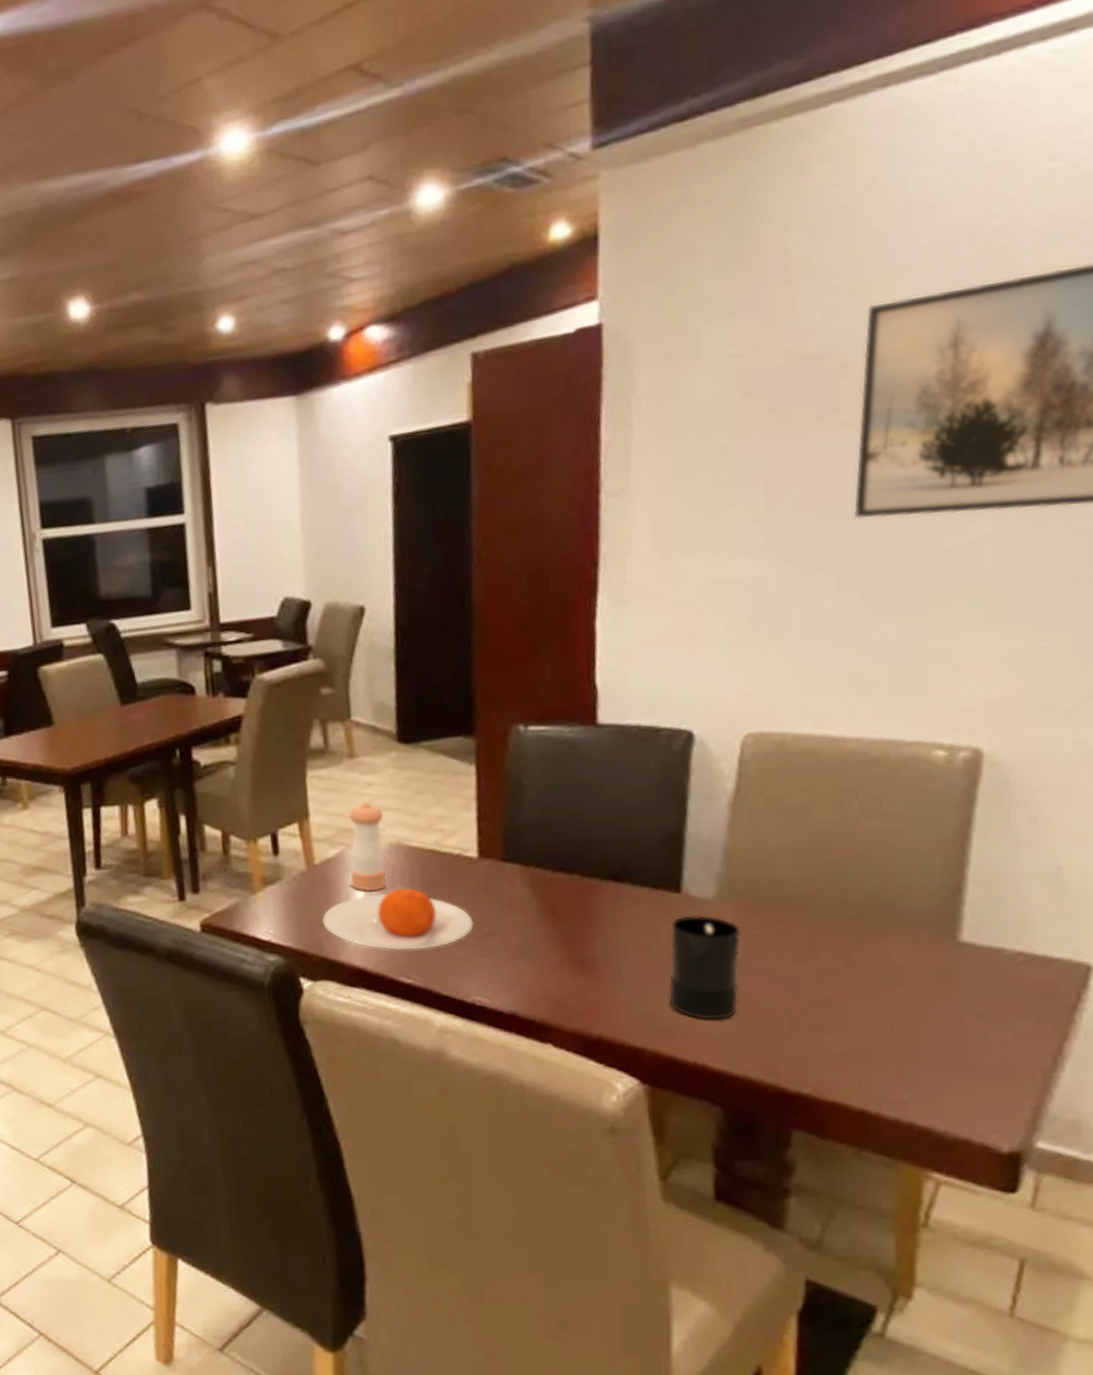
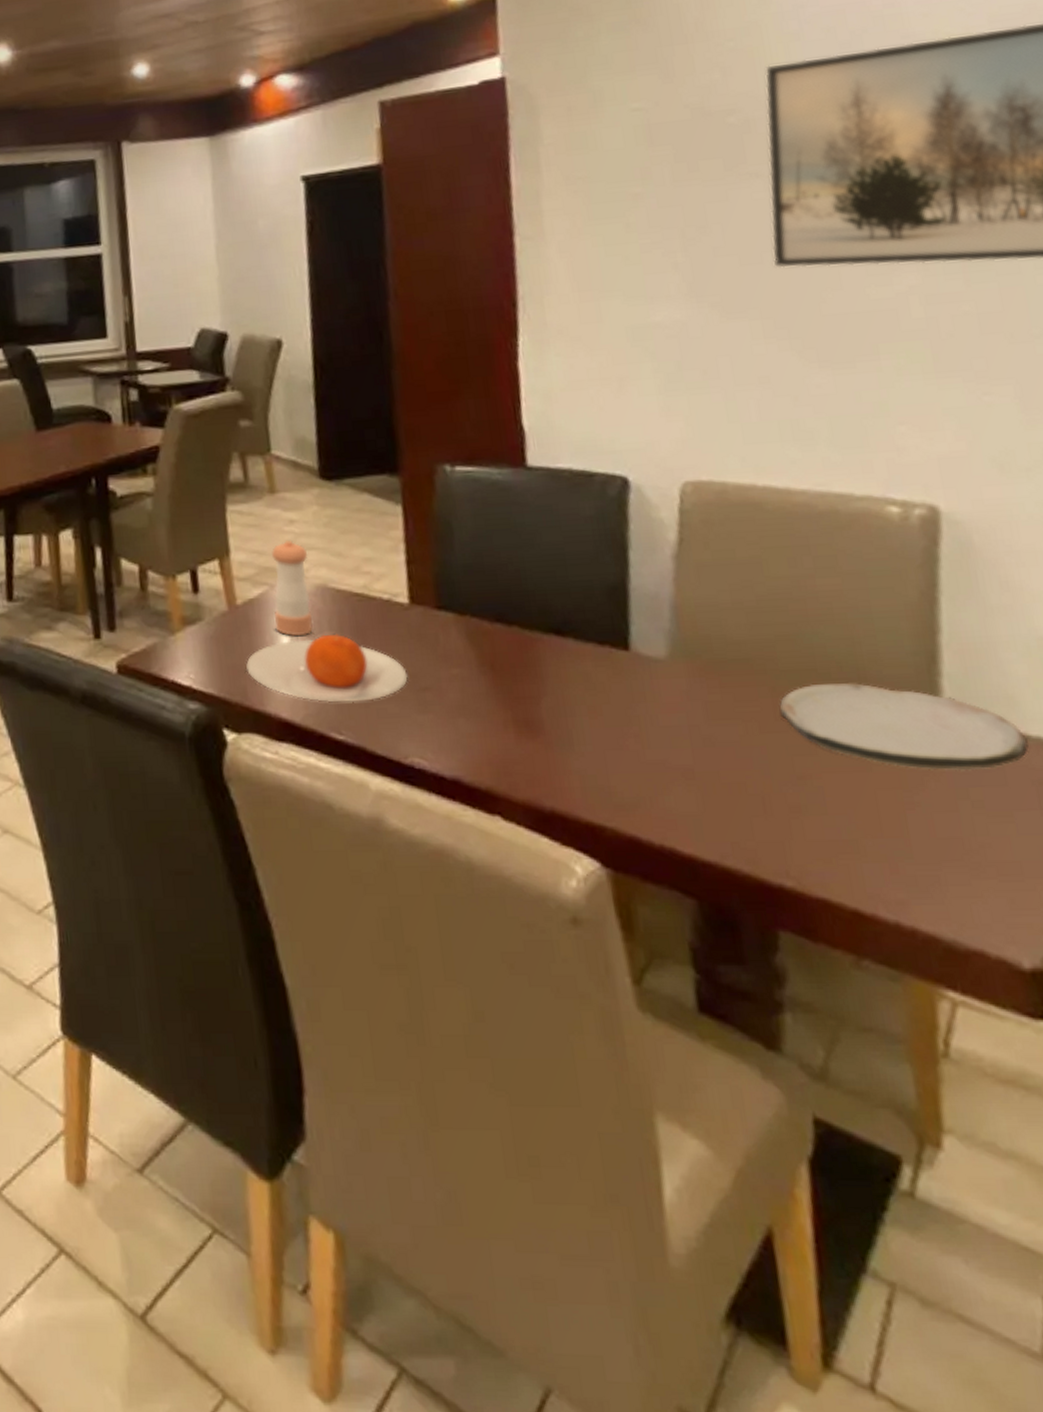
candle: present [669,915,741,1020] -> none [622,675,703,796]
plate: none [813,914,1034,989] -> present [779,682,1029,771]

